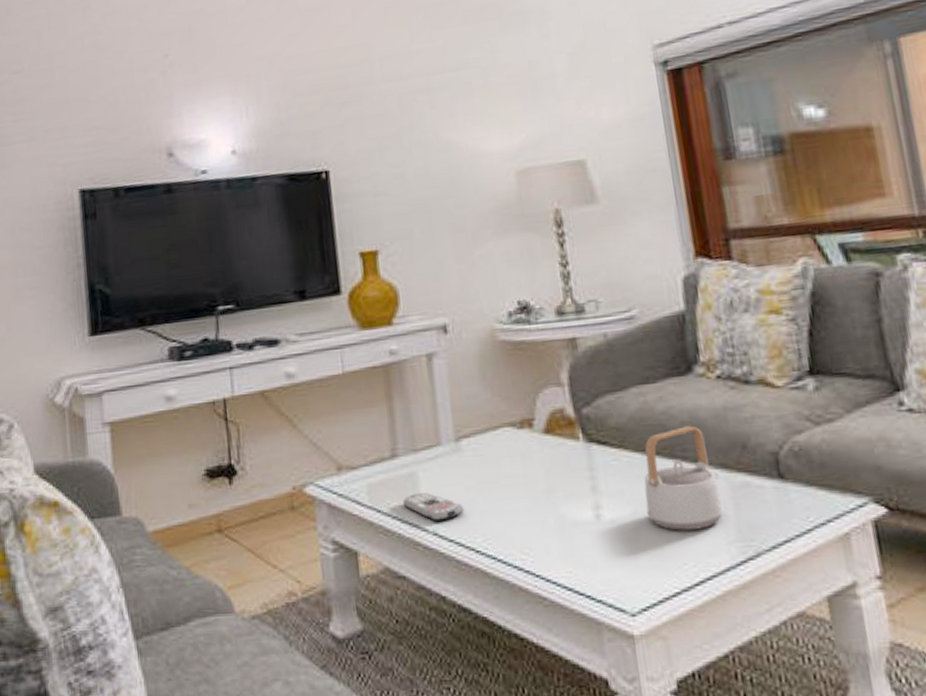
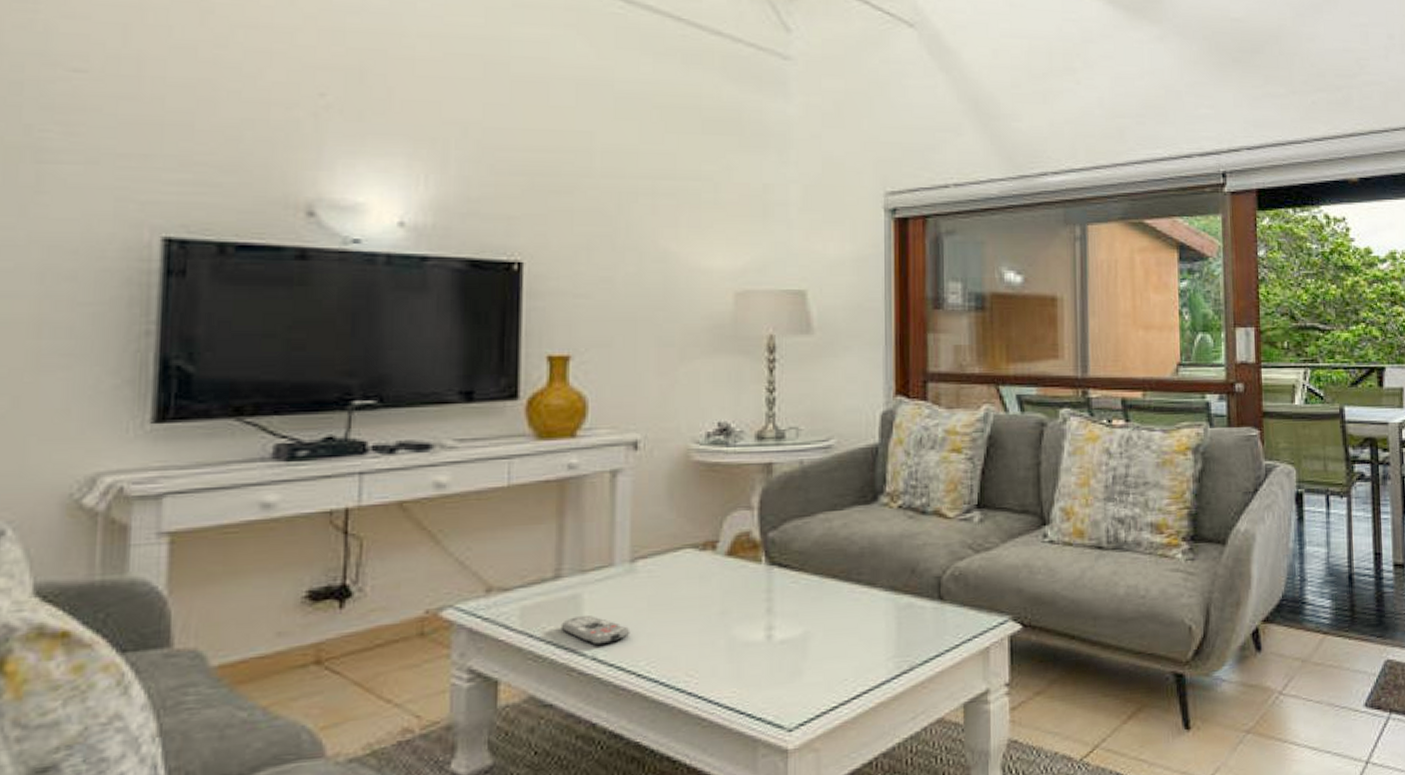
teapot: present [644,425,724,531] -> none [817,551,888,649]

